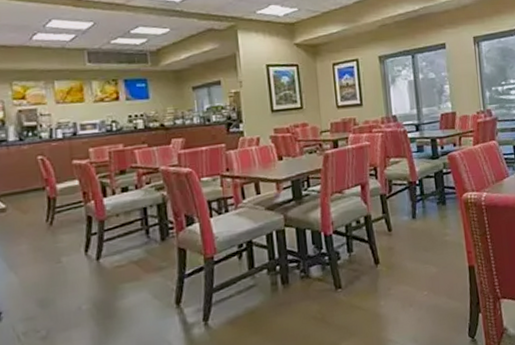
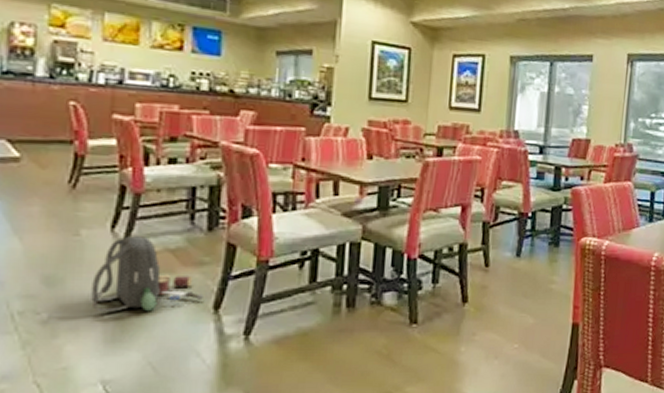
backpack: none [76,254,166,322] -> present [91,236,203,312]

